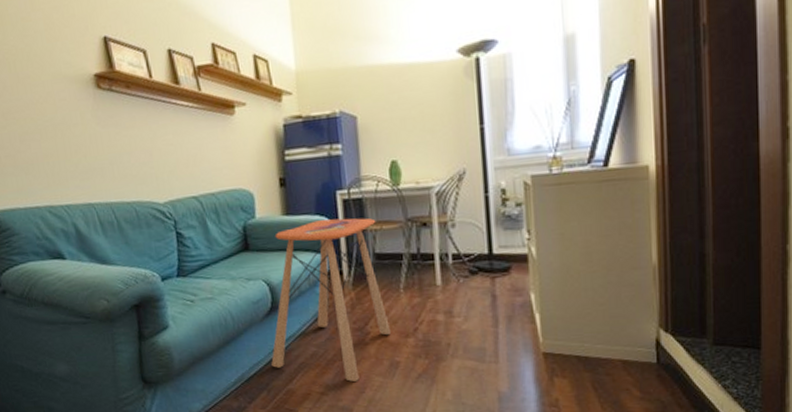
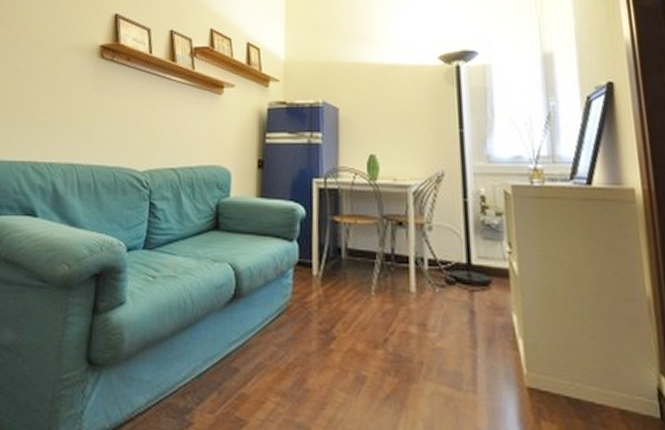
side table: present [271,218,392,382] -> none [227,207,359,394]

